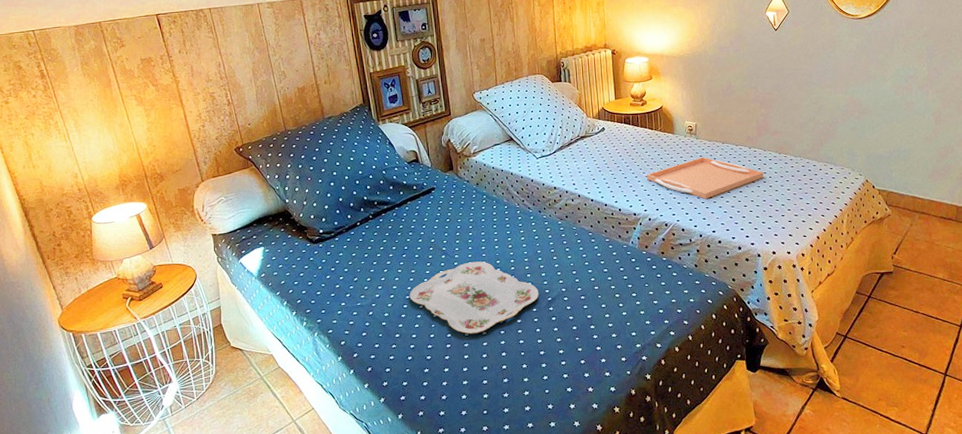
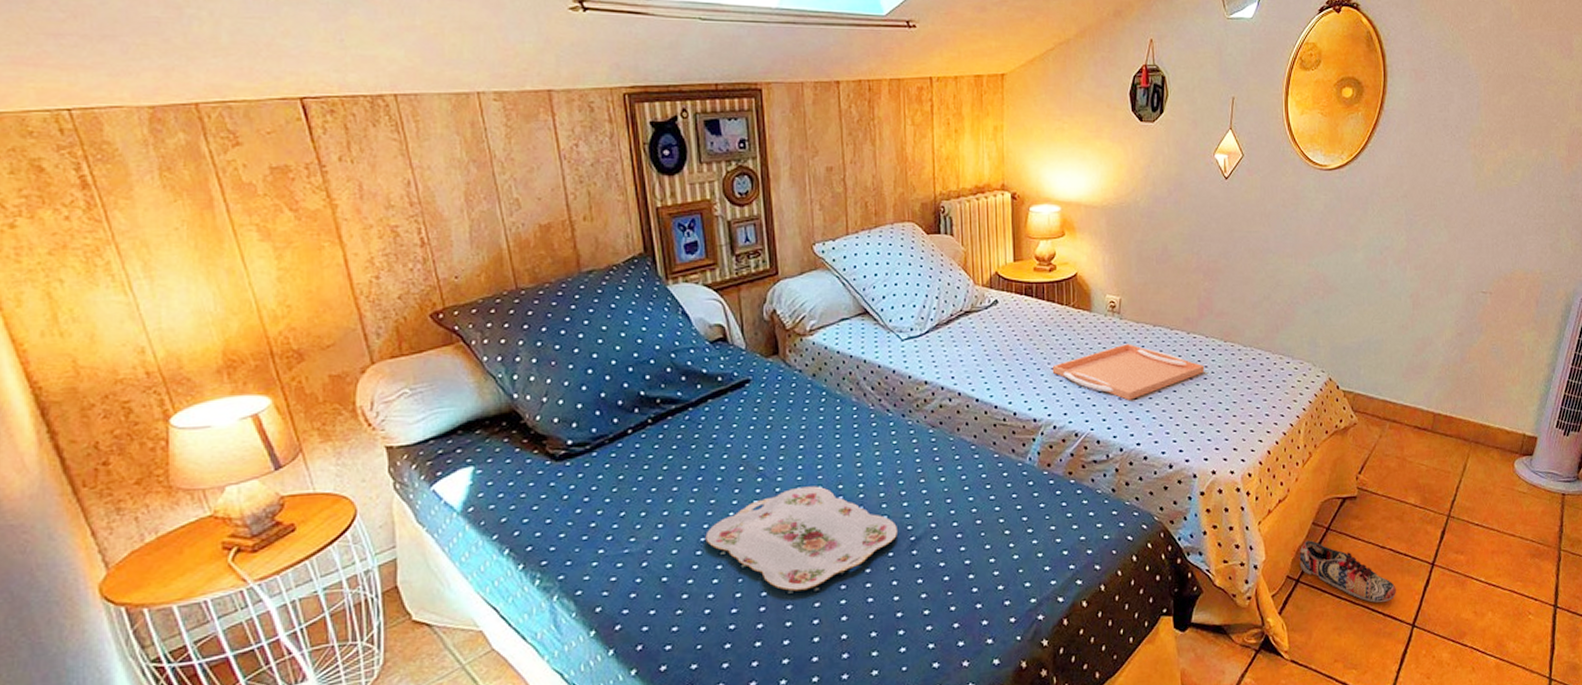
shoe: none [846,306,930,356] -> present [1299,540,1396,603]

